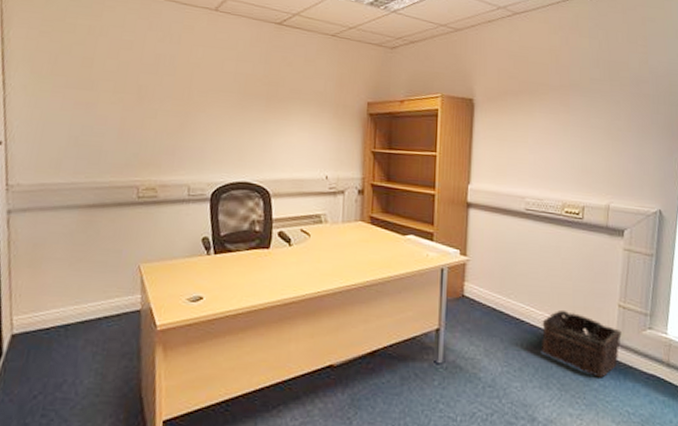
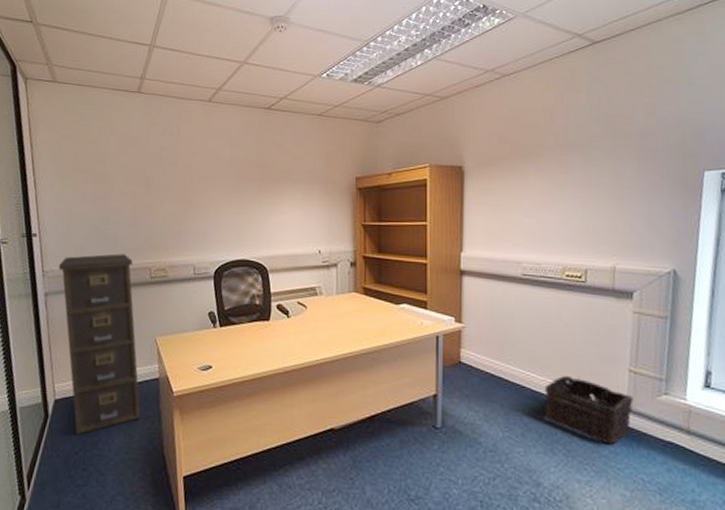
filing cabinet: none [26,169,118,376] -> present [58,254,141,435]

